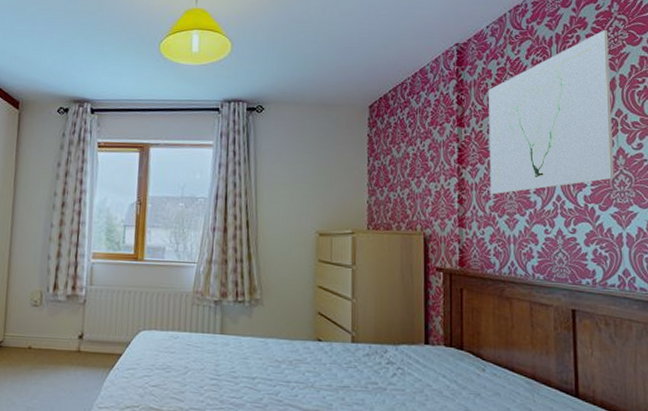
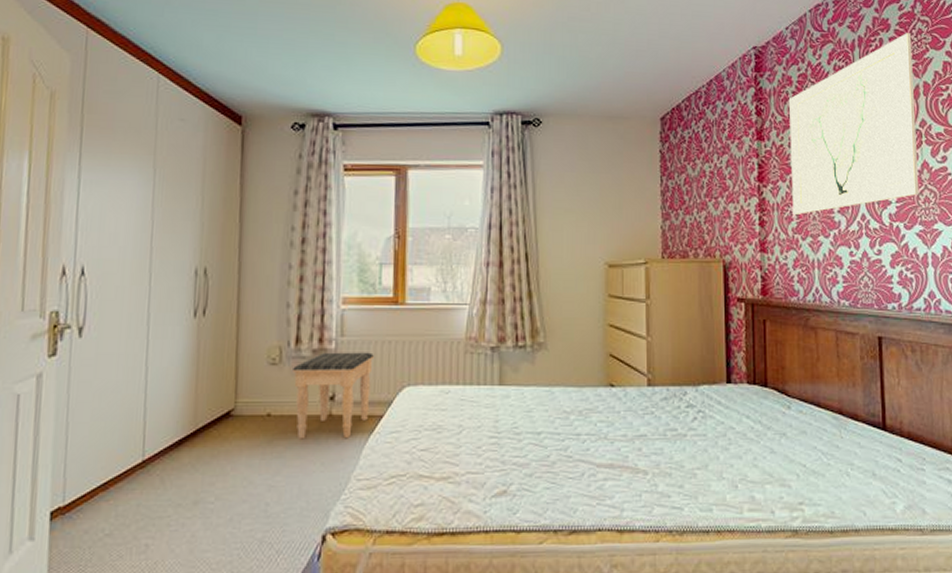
footstool: none [50,298,116,372] -> present [293,352,374,440]

